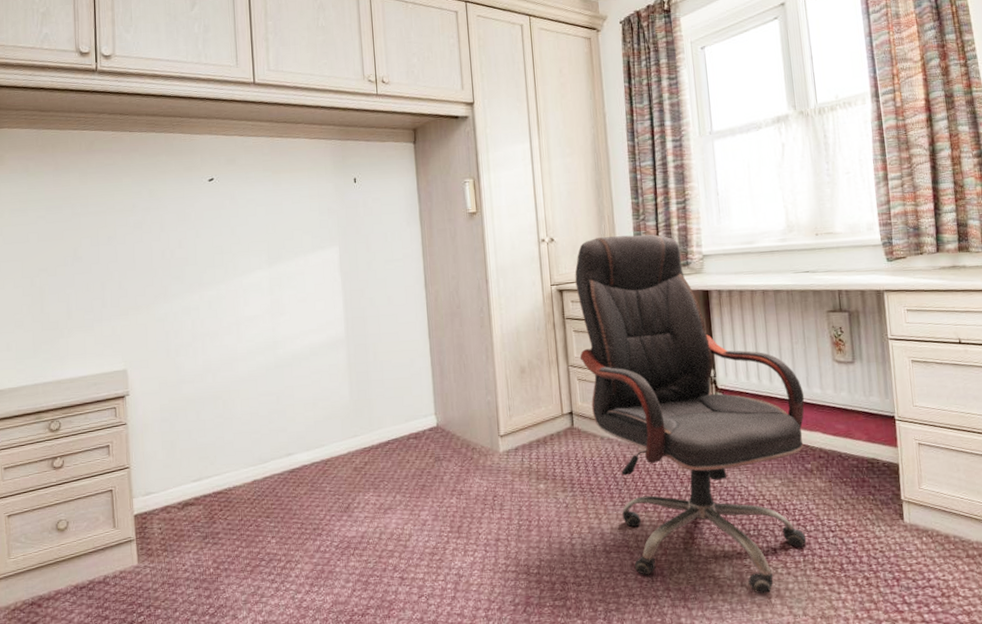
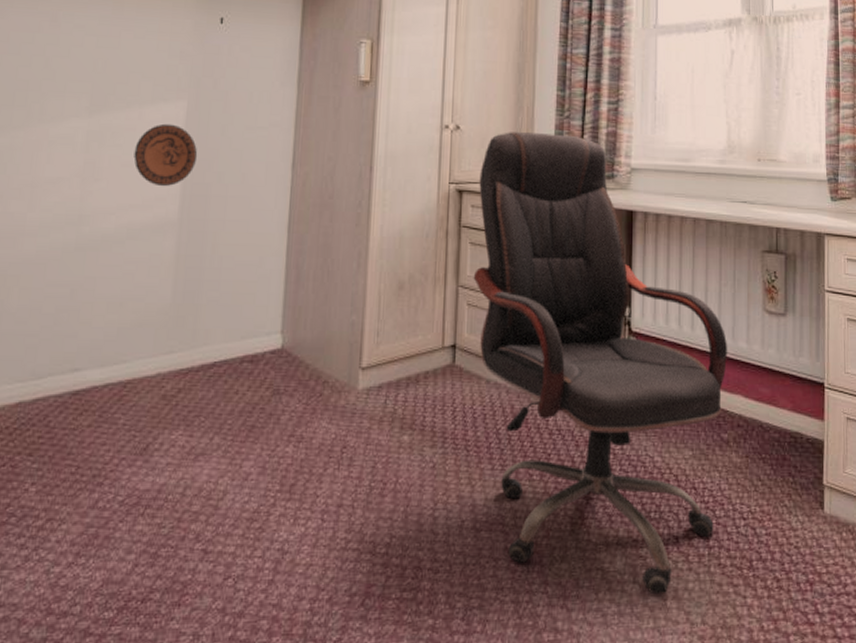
decorative plate: none [305,265,353,314] -> present [133,123,198,187]

